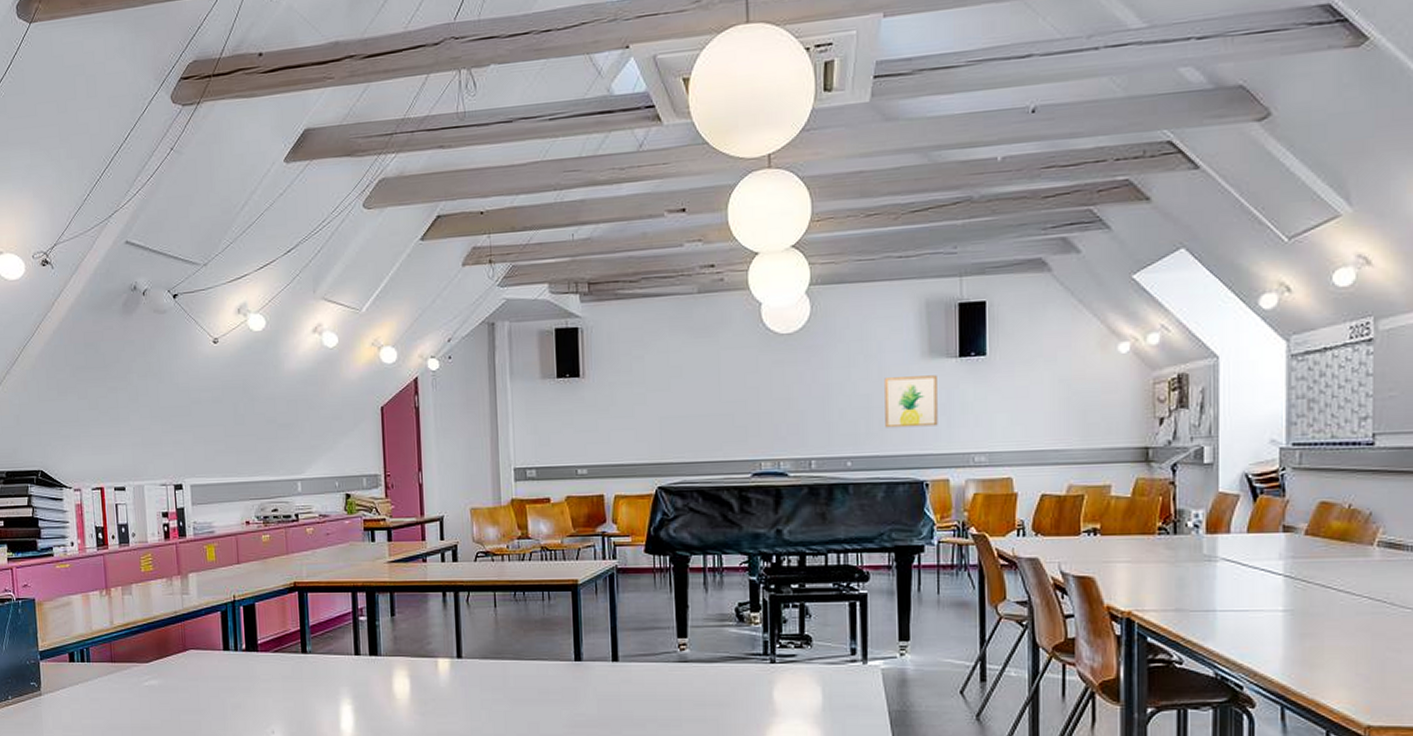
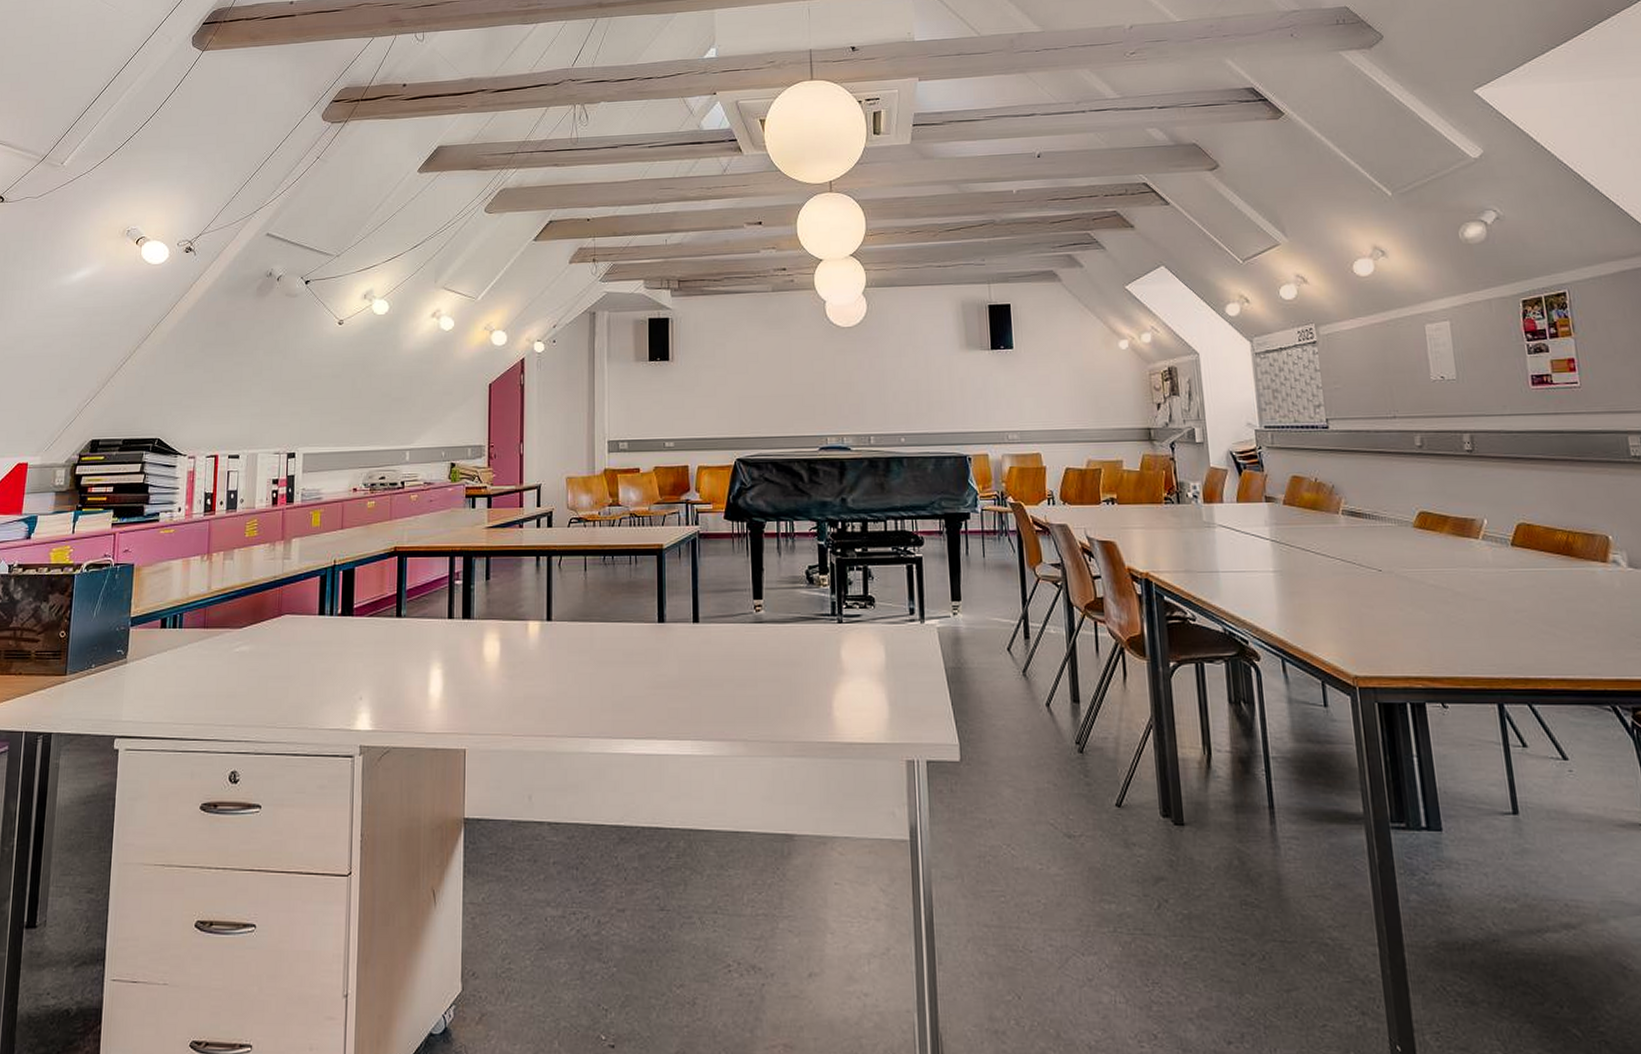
wall art: present [884,375,938,428] -> none [930,365,976,409]

